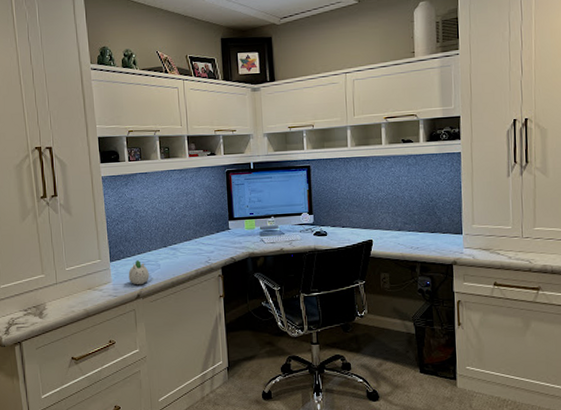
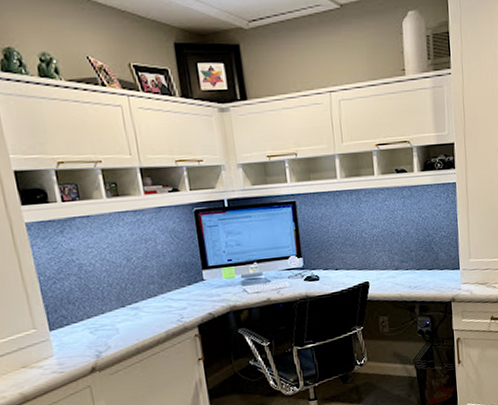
succulent planter: present [128,259,149,285] -> none [76,325,106,356]

